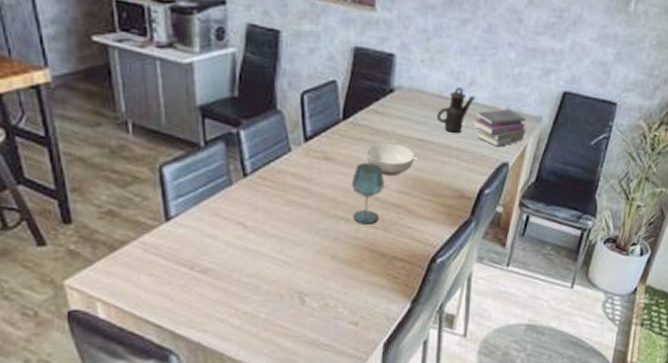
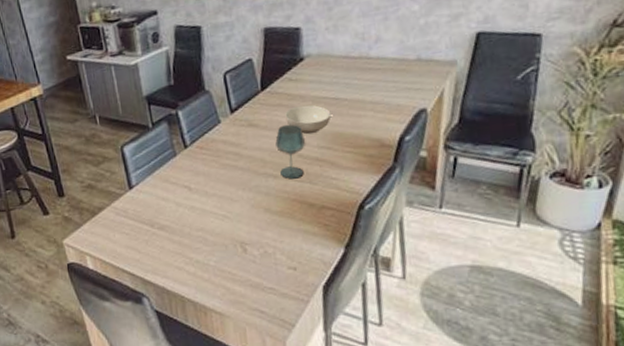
teapot: present [436,86,476,134] -> none [346,45,384,89]
books: present [474,109,525,147] -> none [384,58,440,95]

